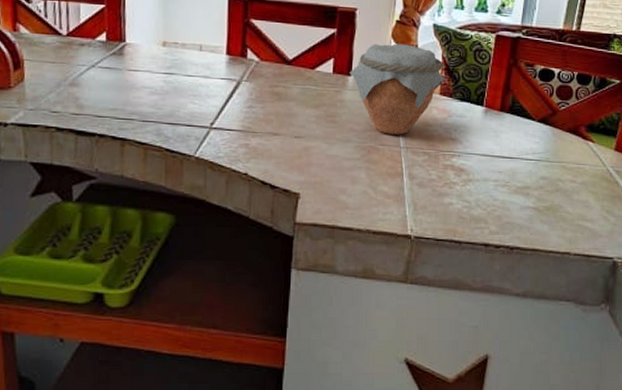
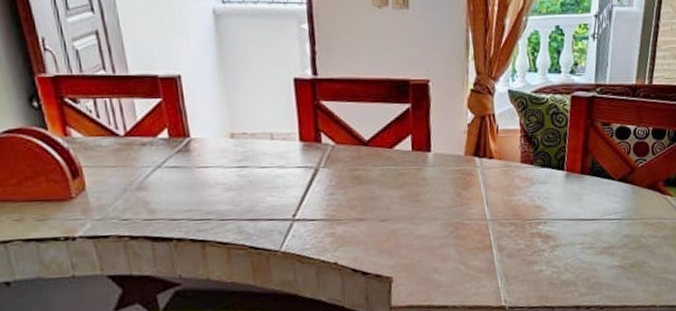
jar: present [350,43,444,135] -> none [429,113,524,209]

